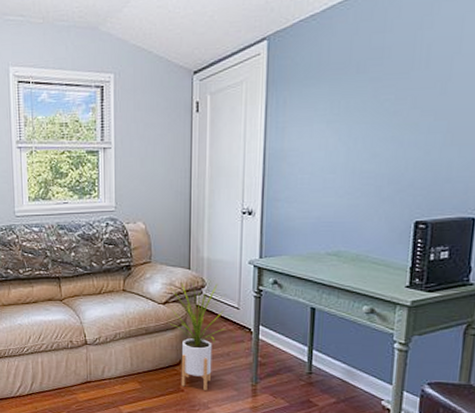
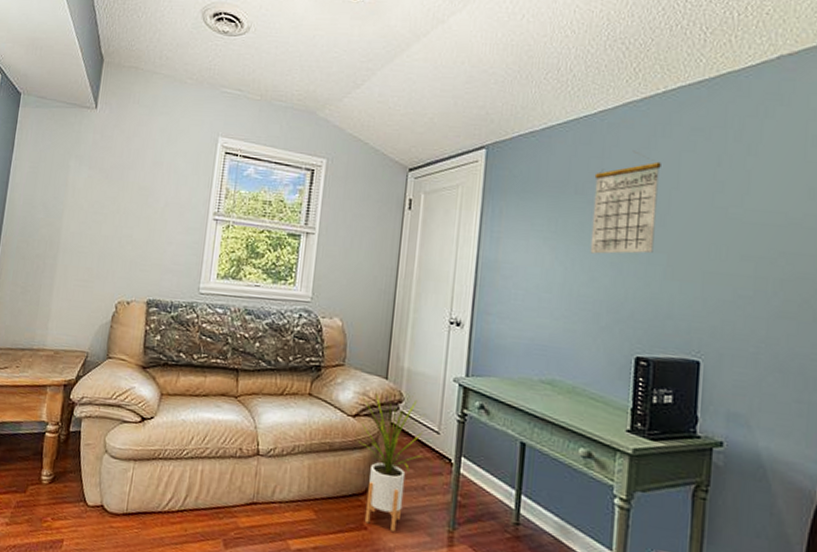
calendar: none [372,20,444,130] -> present [590,152,661,254]

